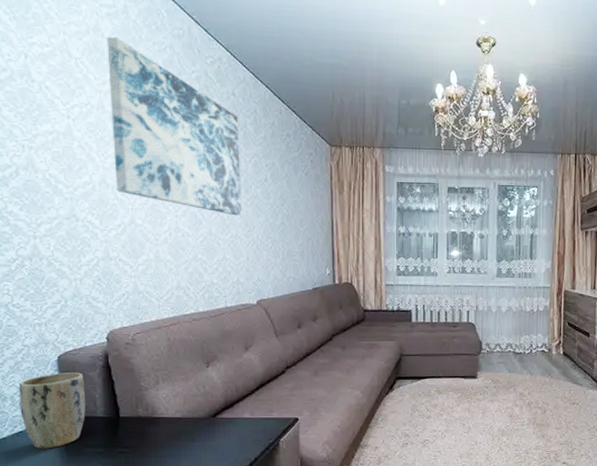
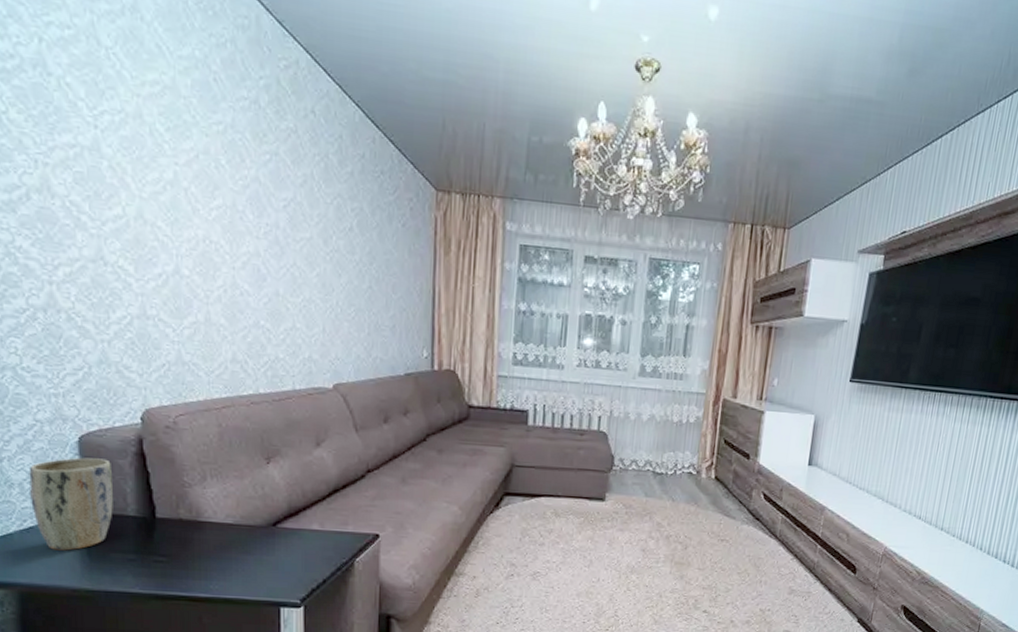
wall art: present [106,37,242,216] -> none [147,21,319,274]

